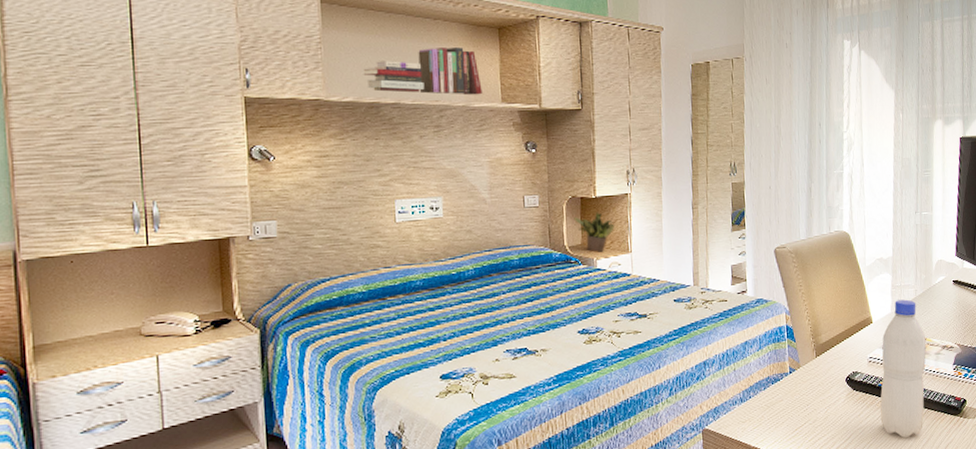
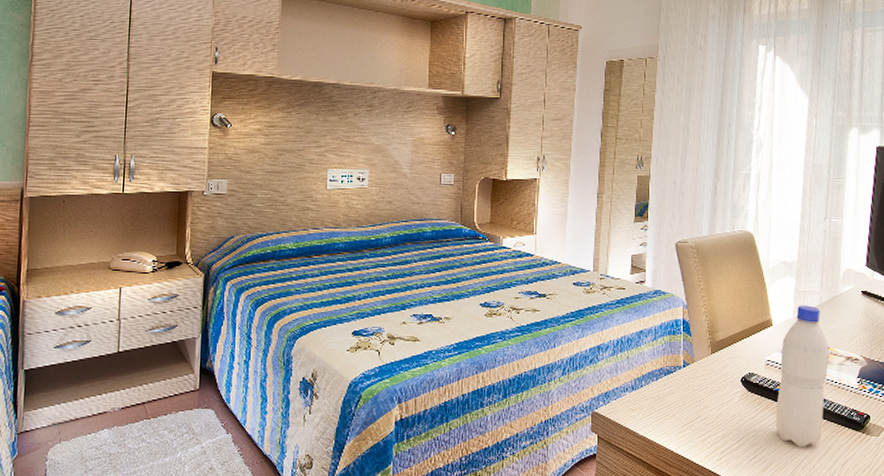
books: present [363,61,425,93] -> none [311,46,362,75]
books: present [418,47,483,96] -> none [358,36,412,80]
potted plant: present [574,212,614,252] -> none [485,194,522,231]

